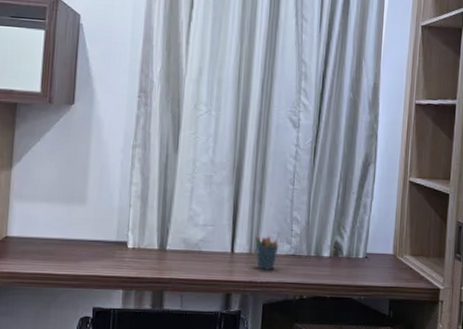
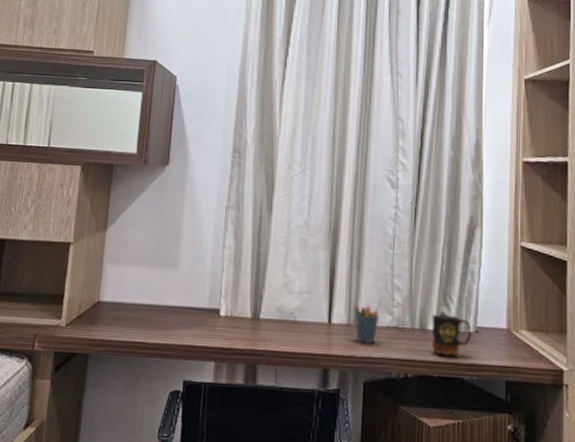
mug: none [325,242,362,279] -> present [431,314,471,356]

